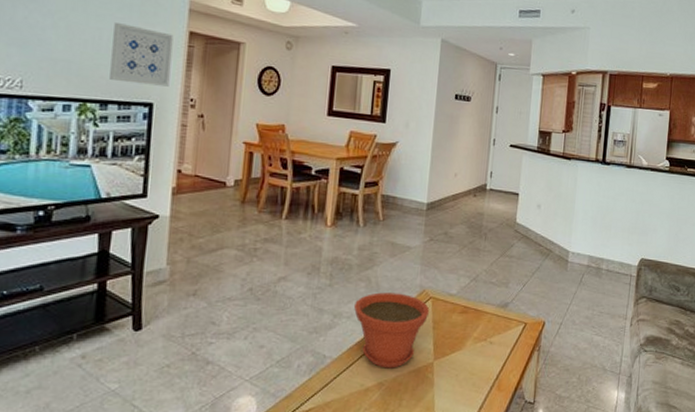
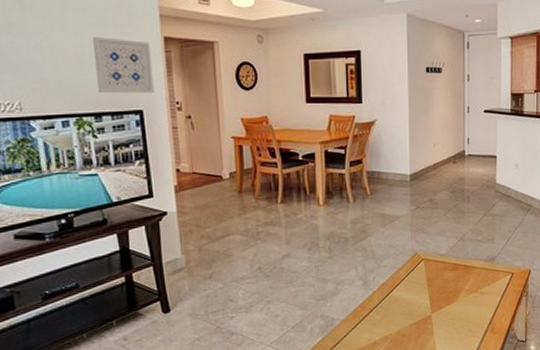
plant pot: present [354,292,430,368] -> none [354,258,423,324]

